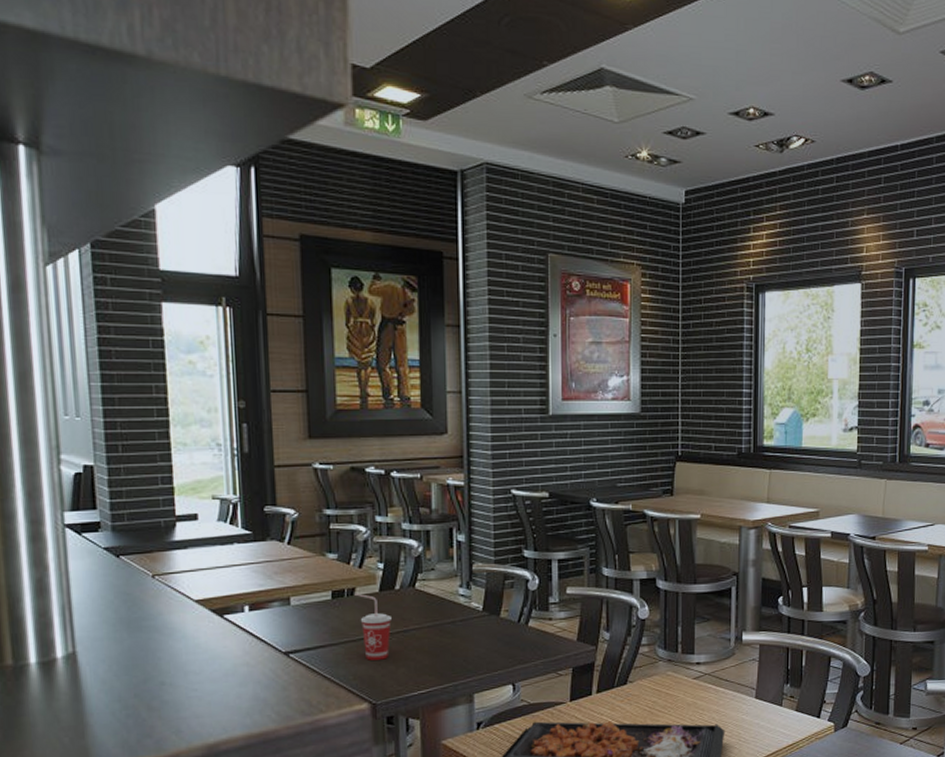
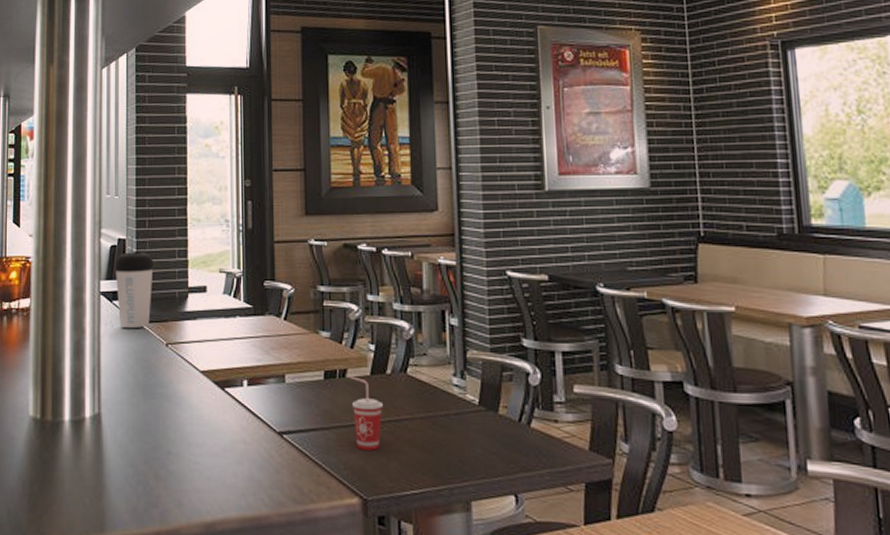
beverage cup: none [81,458,132,561] -> present [115,233,154,328]

